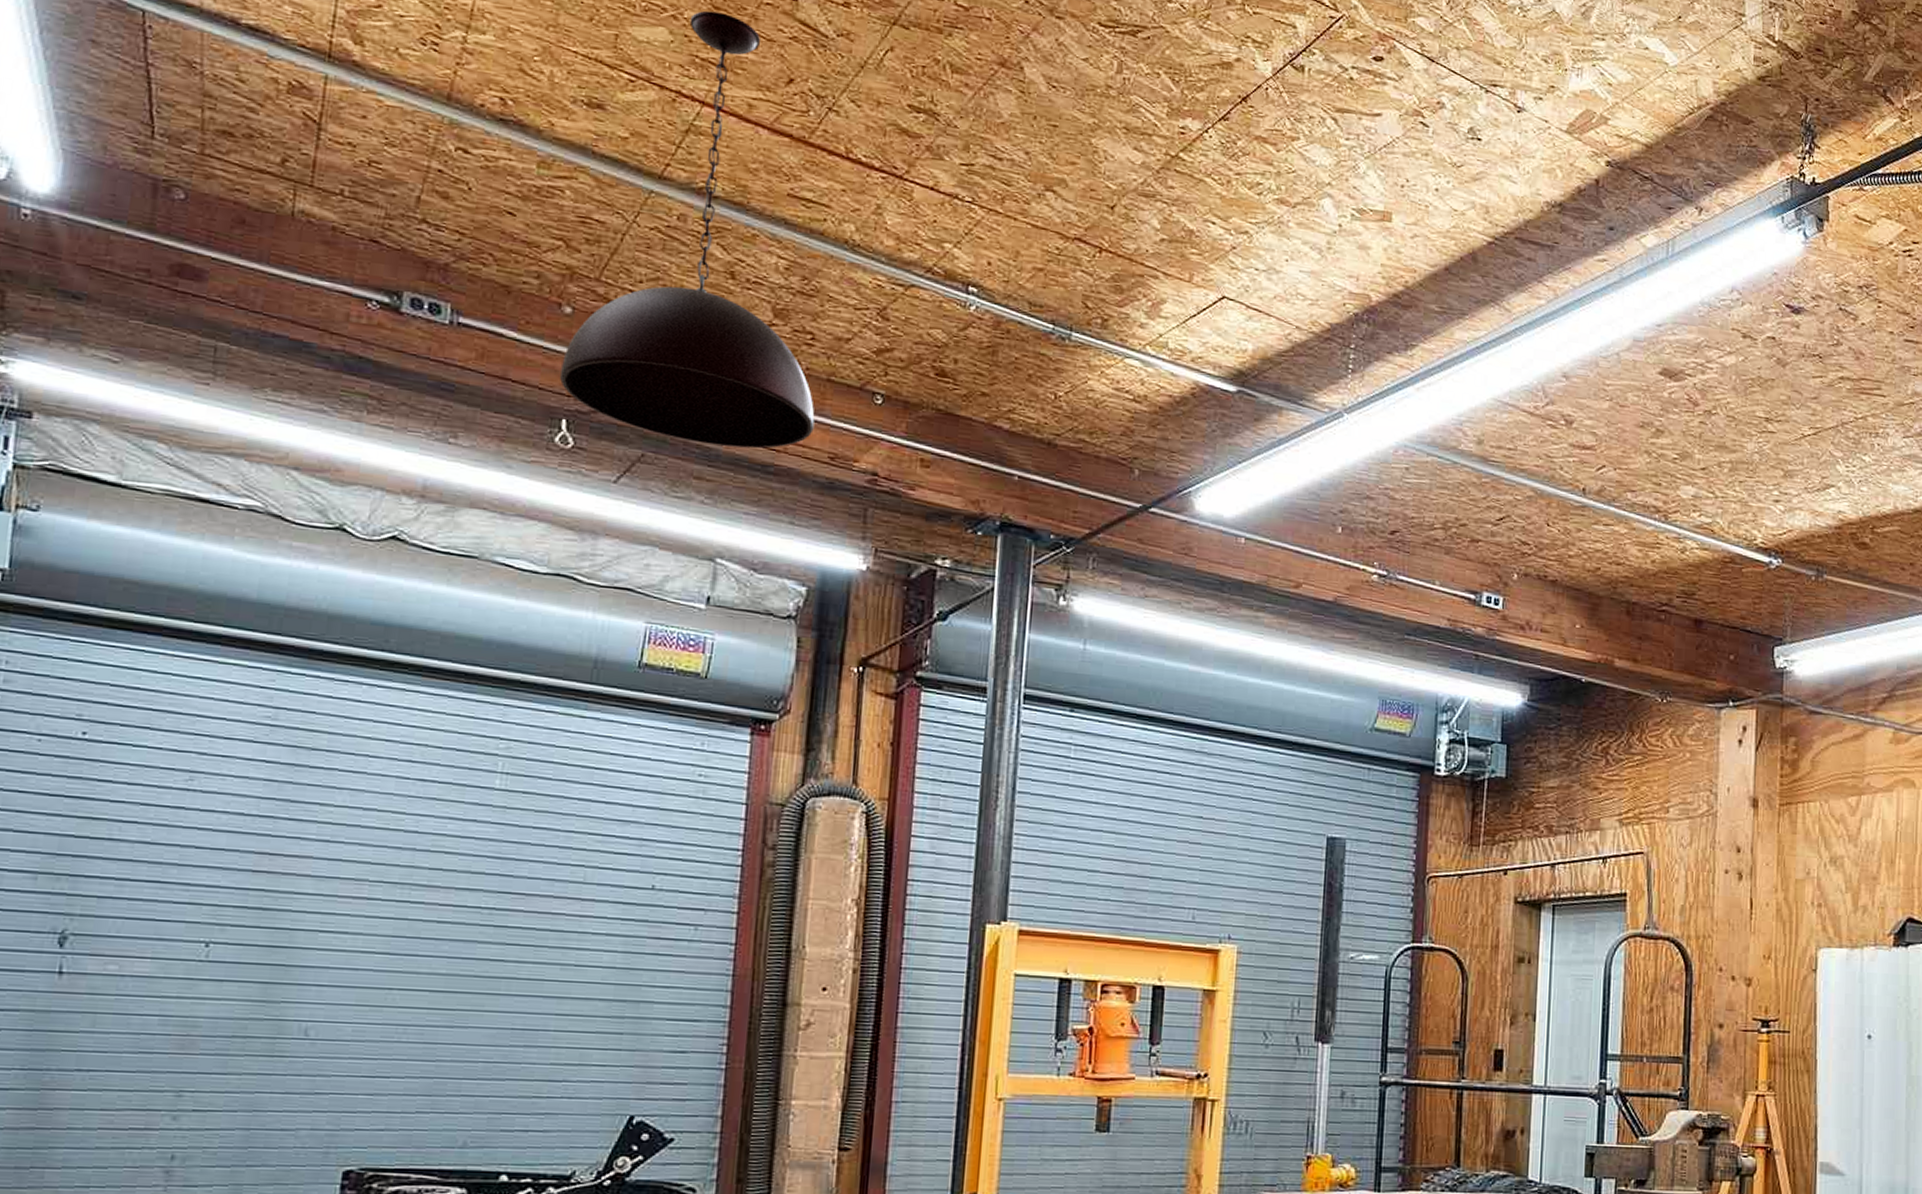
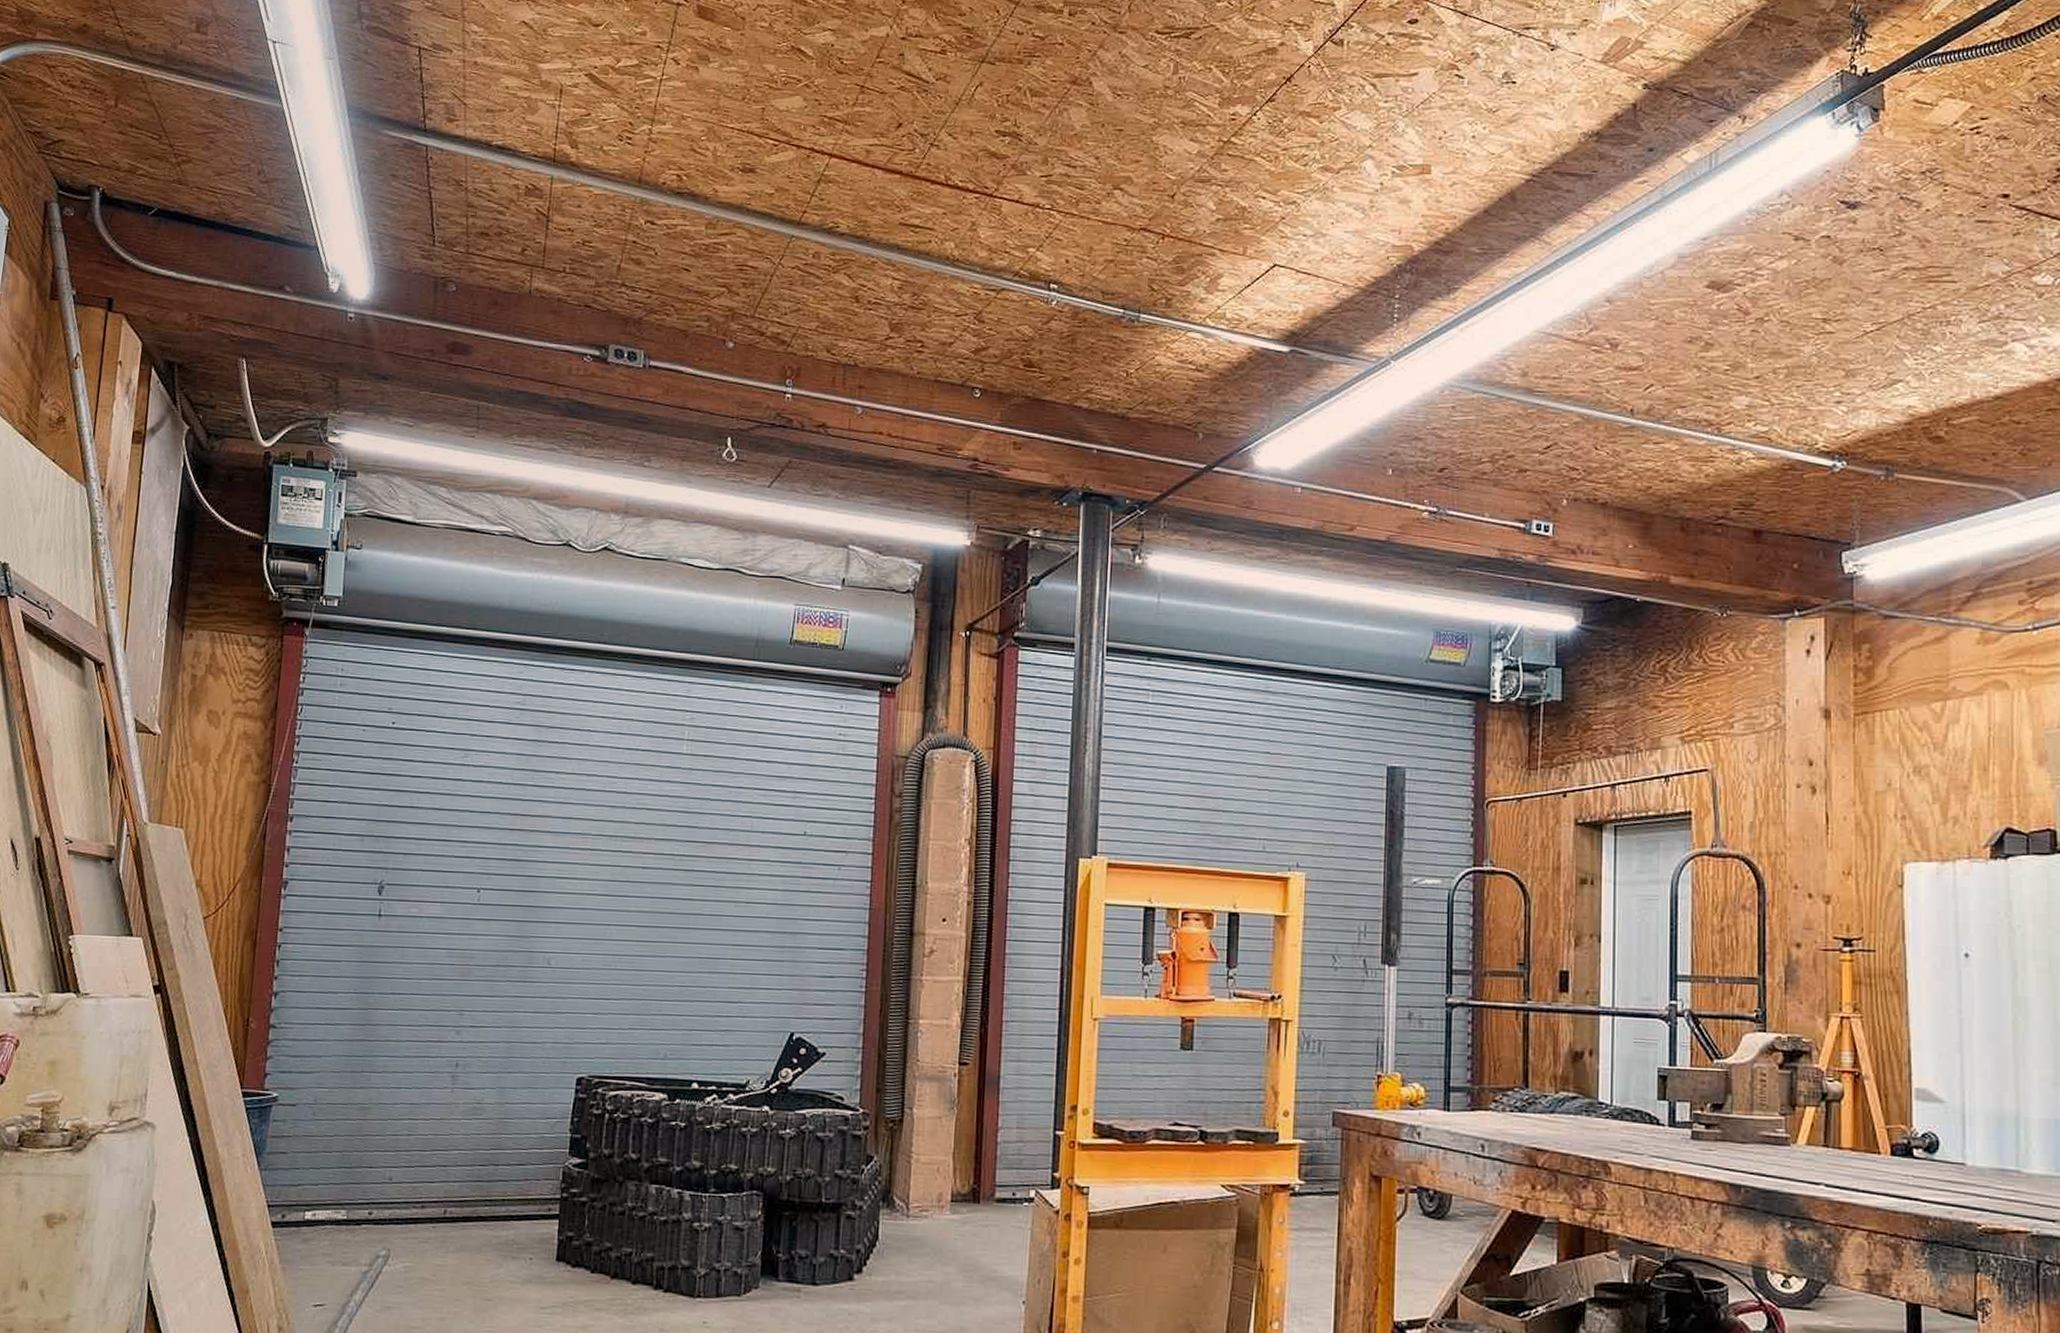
light fixture: present [559,10,815,449] -> none [725,76,925,448]

